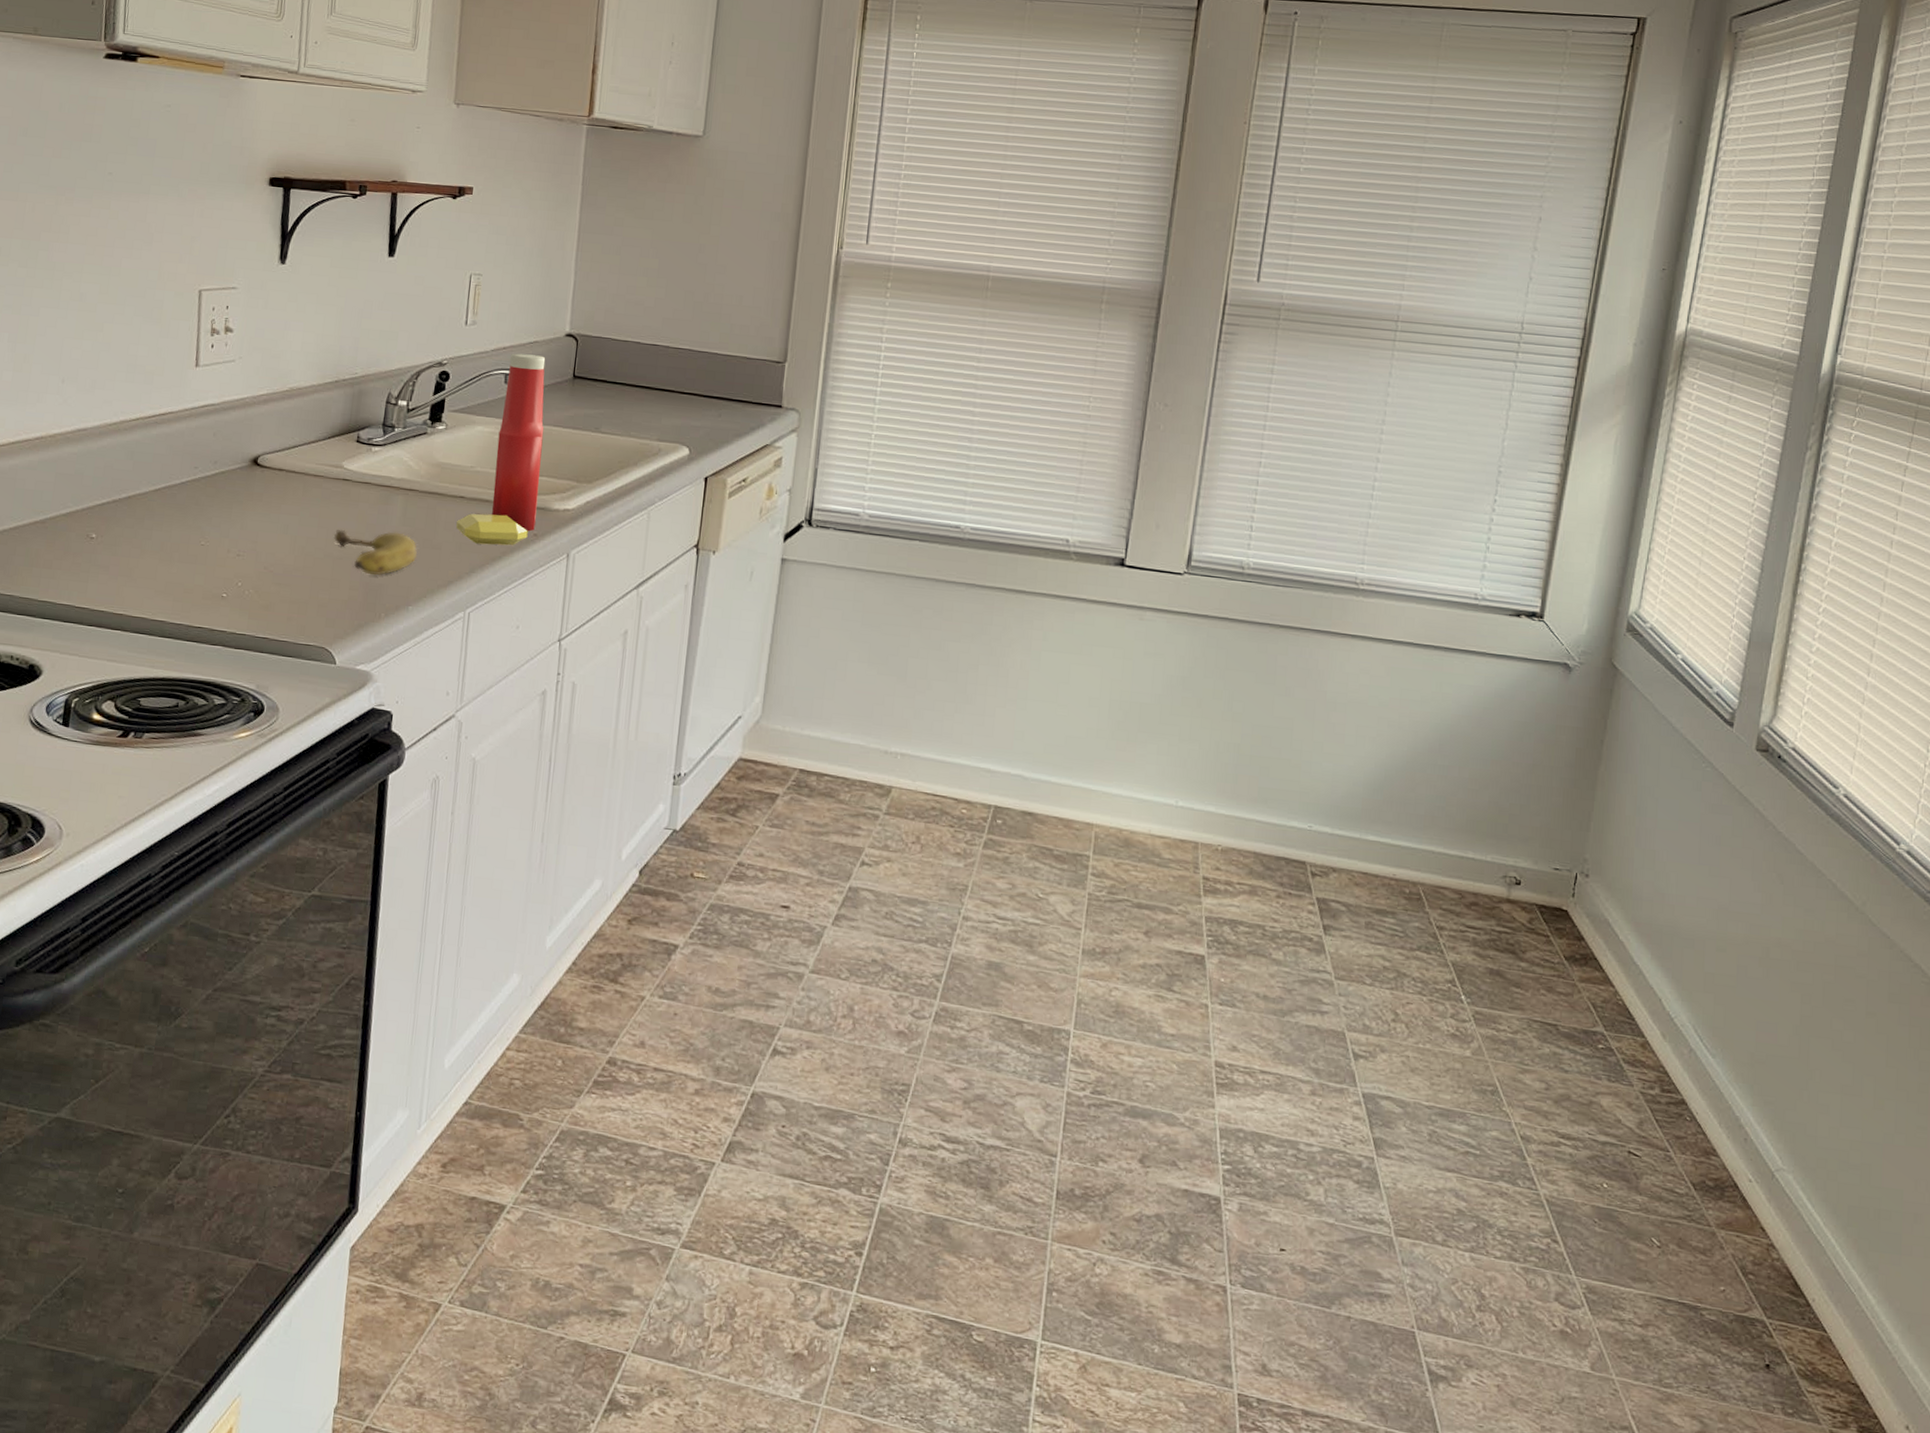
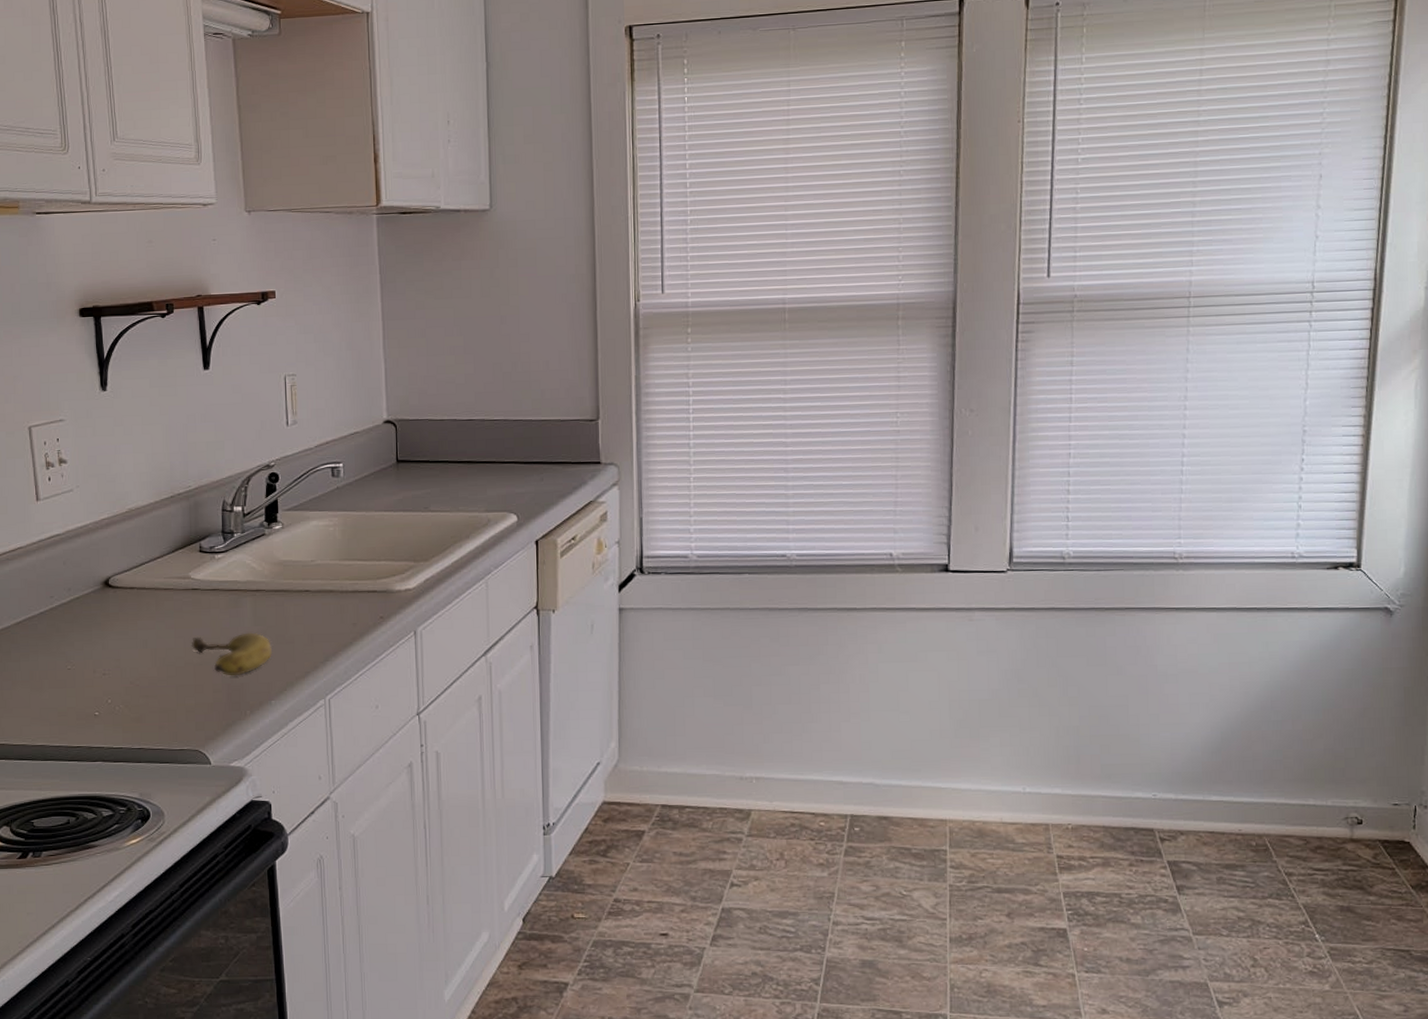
soap bar: present [456,513,528,546] -> none [305,602,374,633]
ketchup bottle: present [492,353,546,532] -> none [333,445,380,615]

